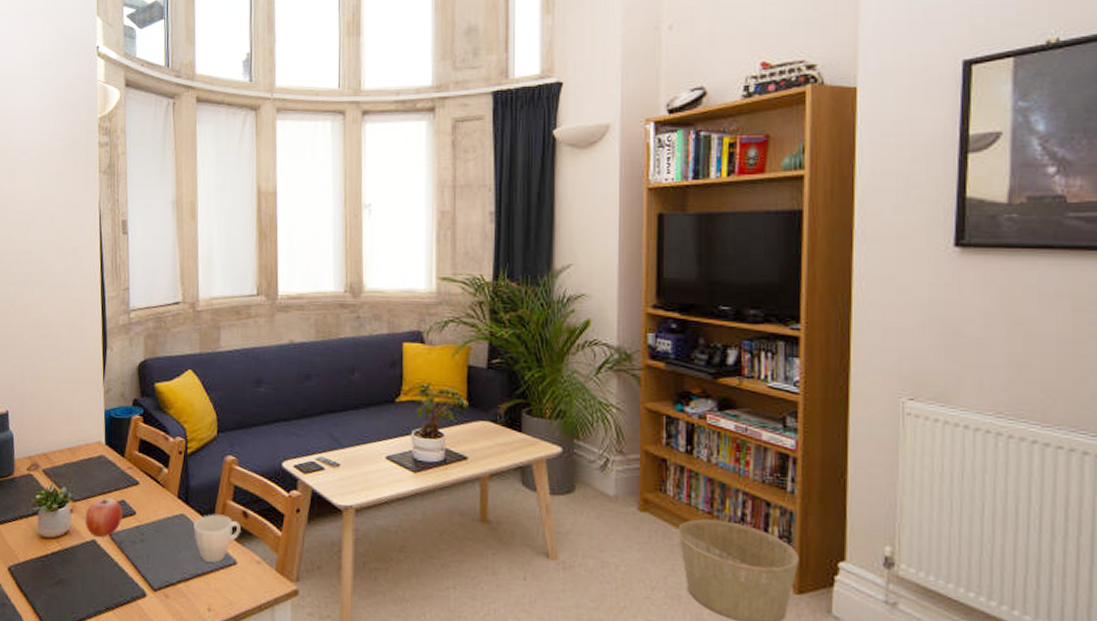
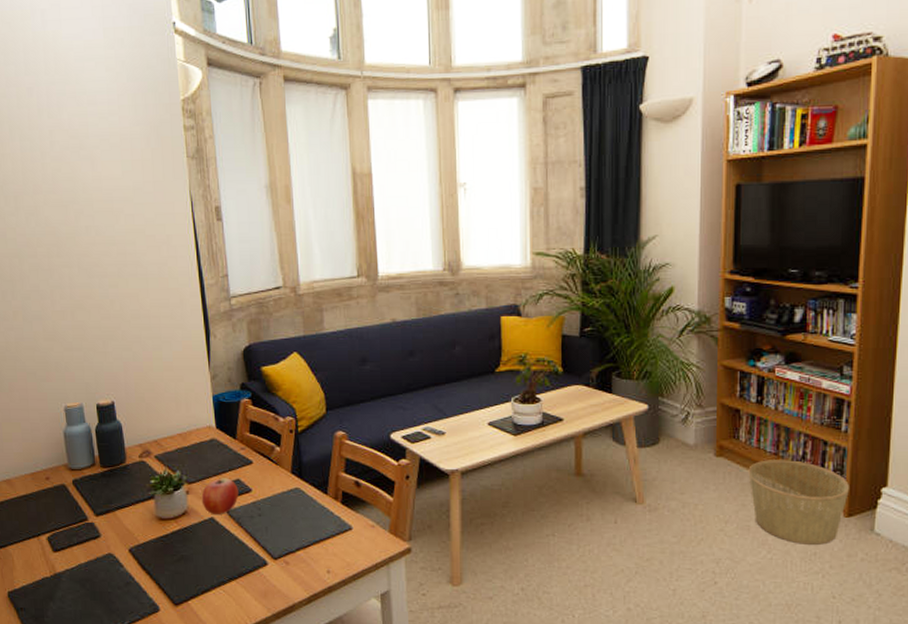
cup: present [193,514,241,563] -> none [309,486,354,529]

